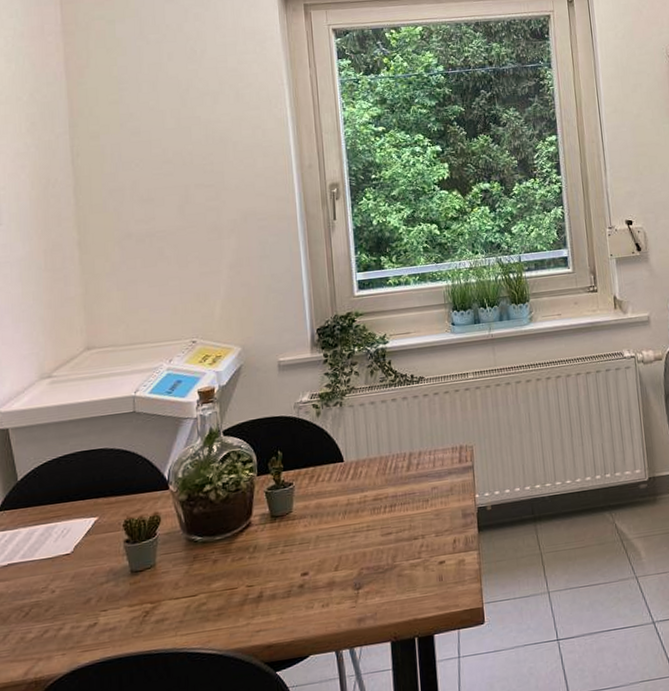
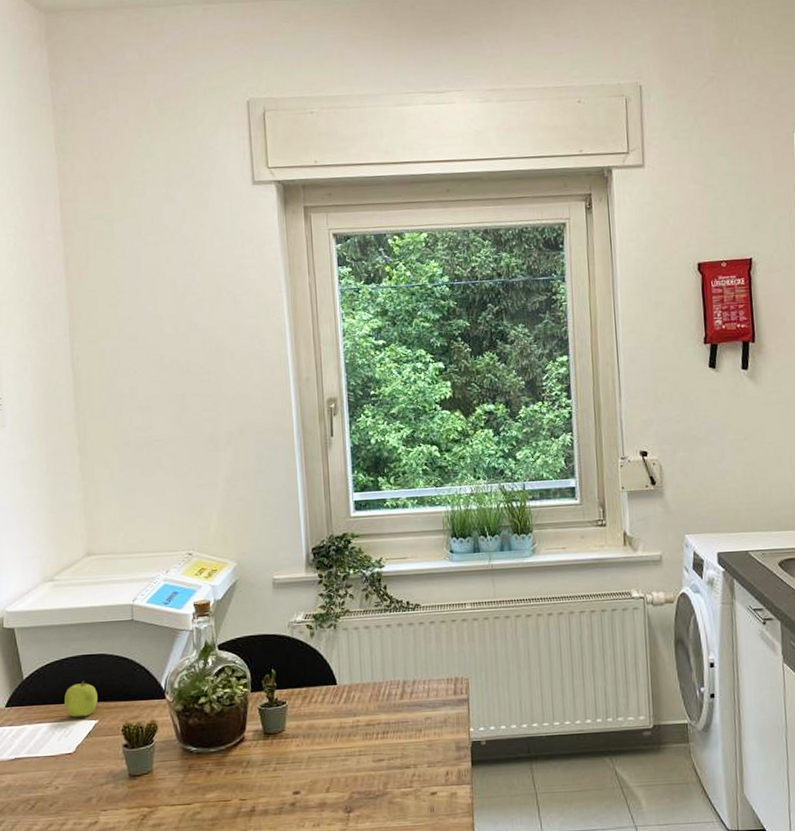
fruit: none [62,477,97,516] -> present [64,681,98,718]

